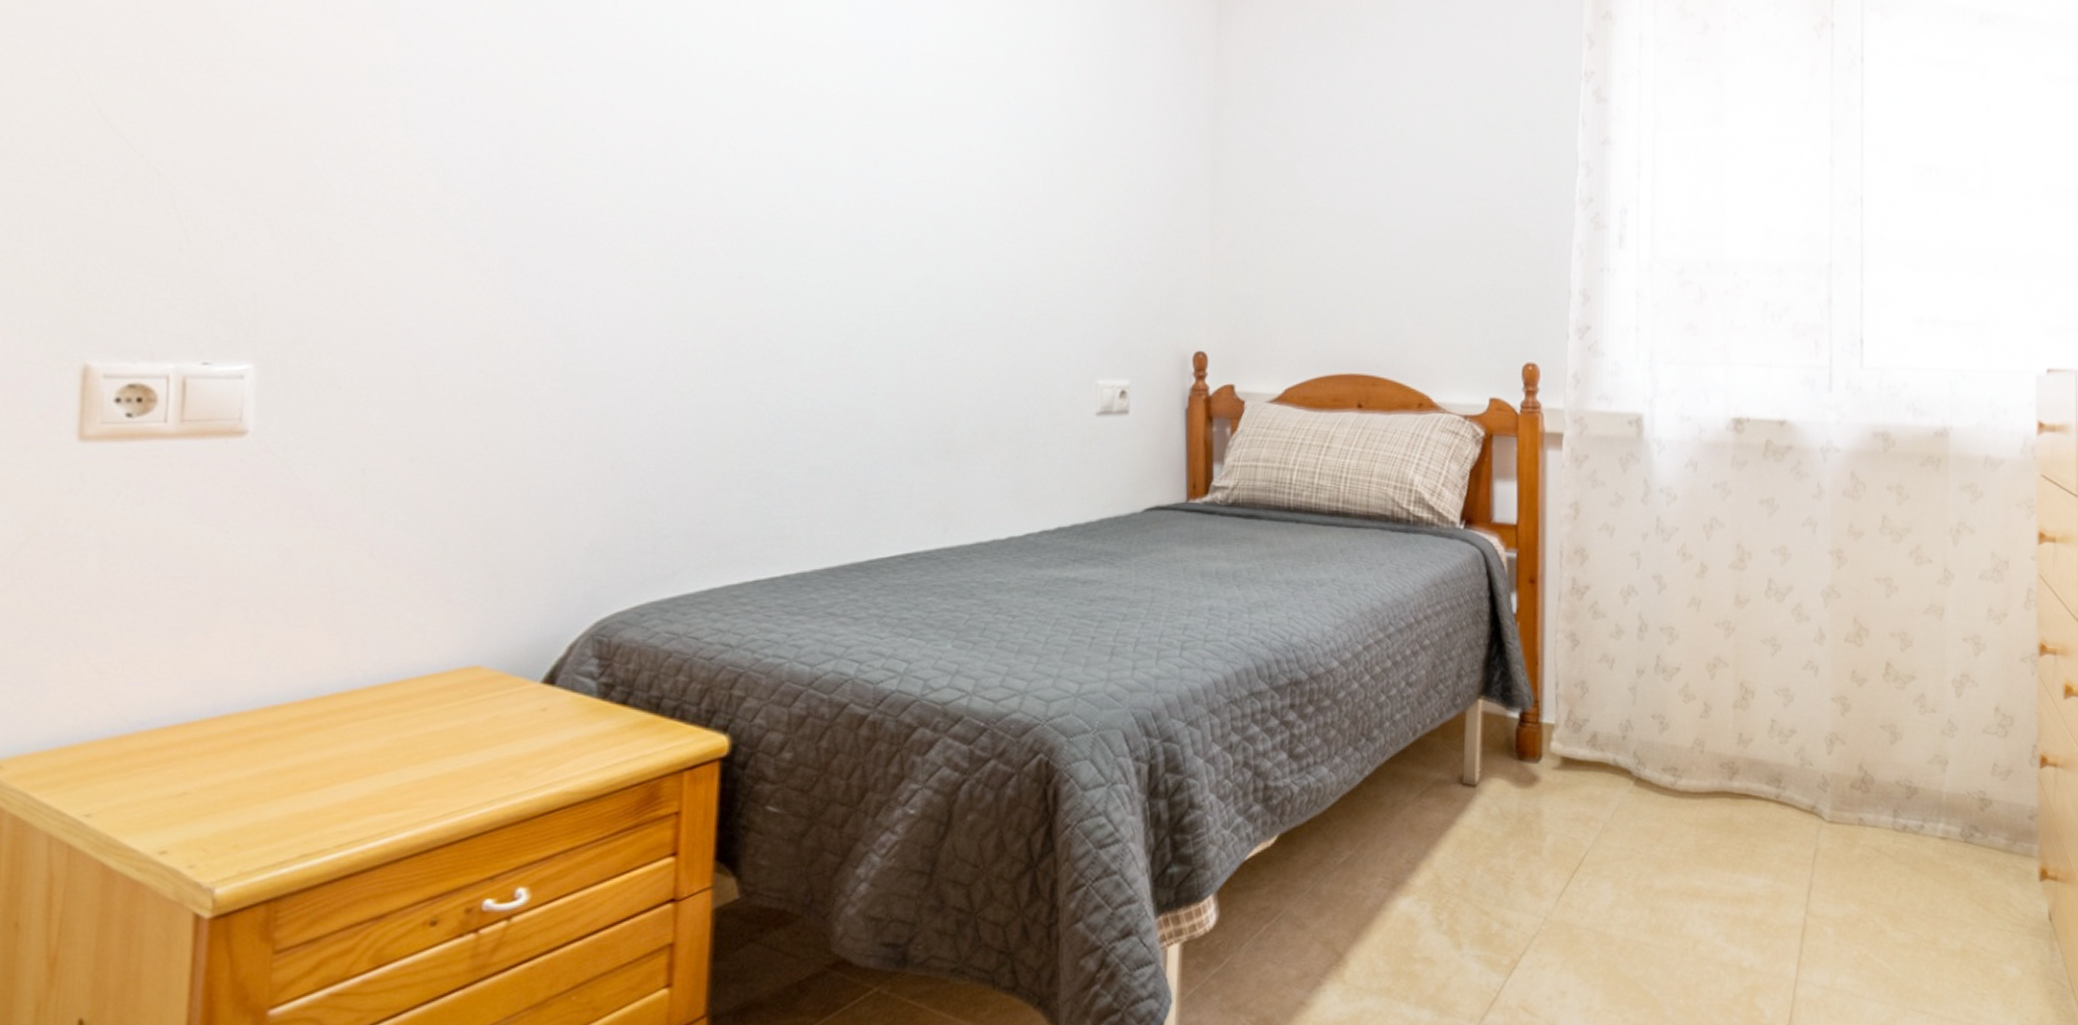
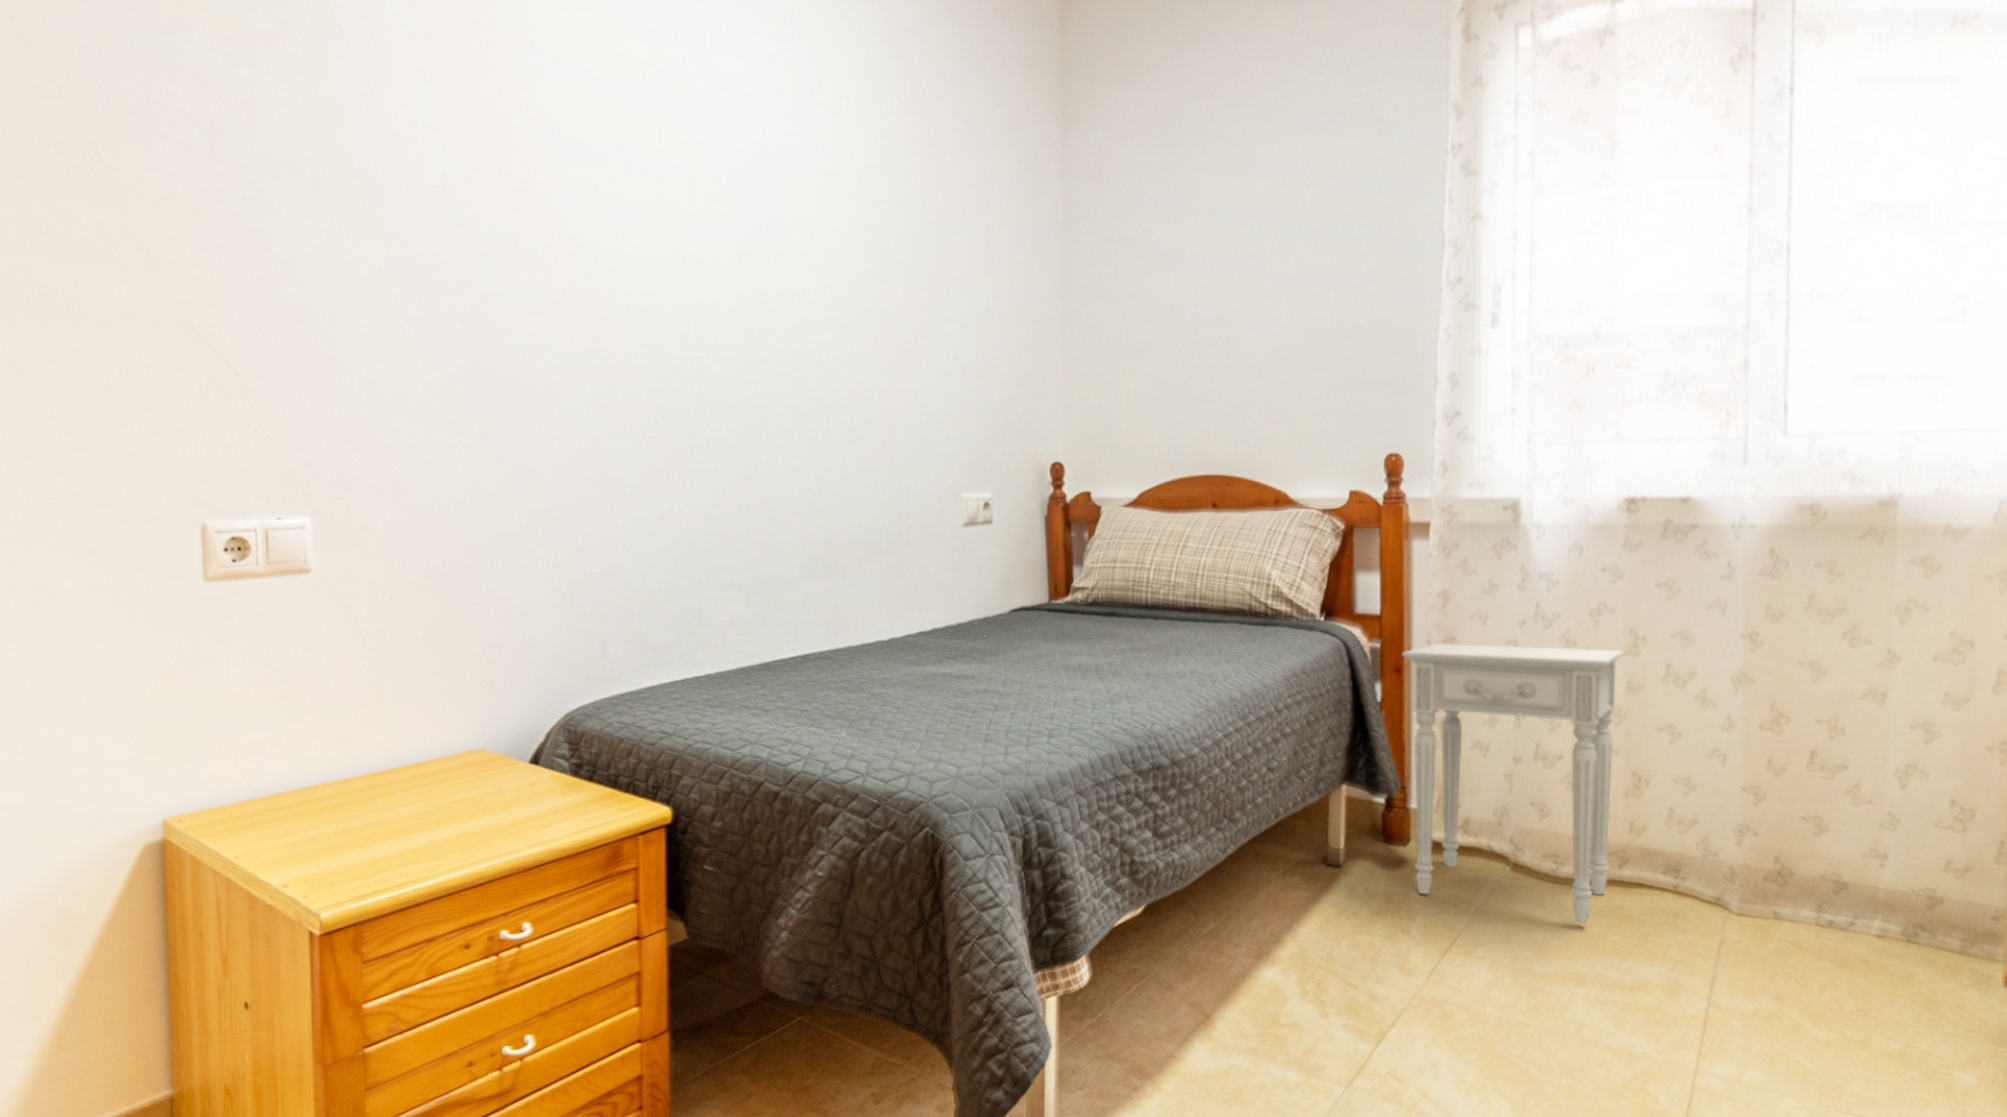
nightstand: none [1536,554,1735,836] -> present [1402,643,1627,923]

